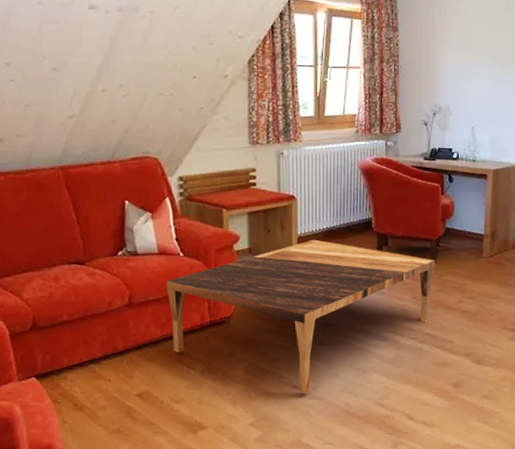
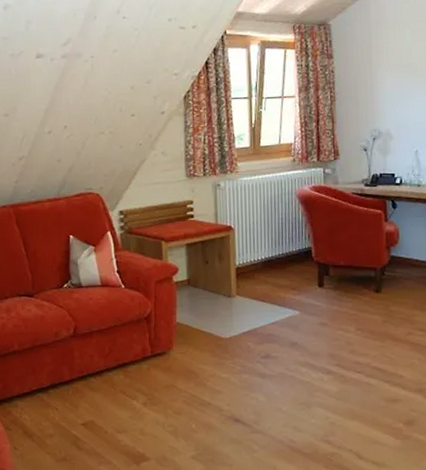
coffee table: present [166,239,435,394] -> none [109,269,381,427]

